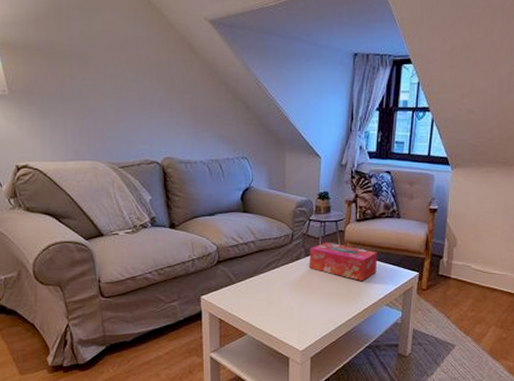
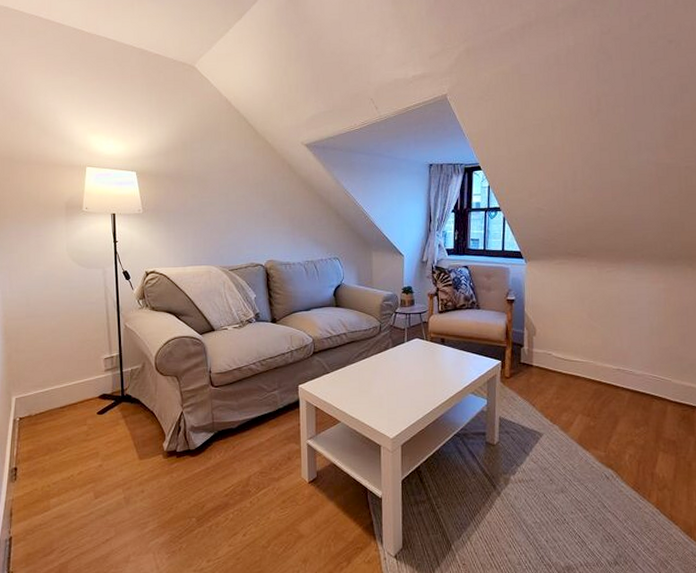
tissue box: present [310,242,378,281] -> none [396,333,461,369]

